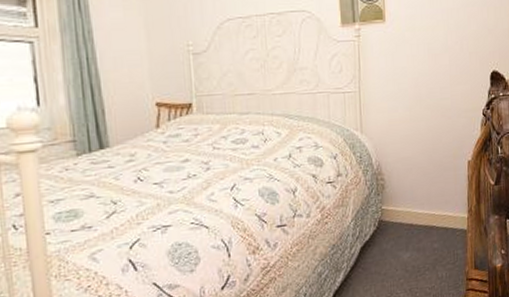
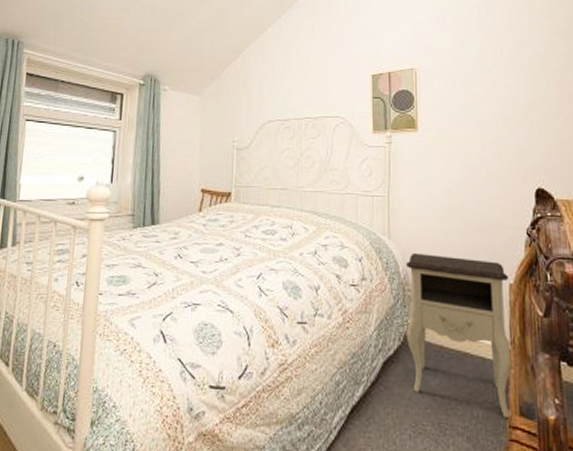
nightstand: none [378,142,470,273] -> present [405,252,513,418]

